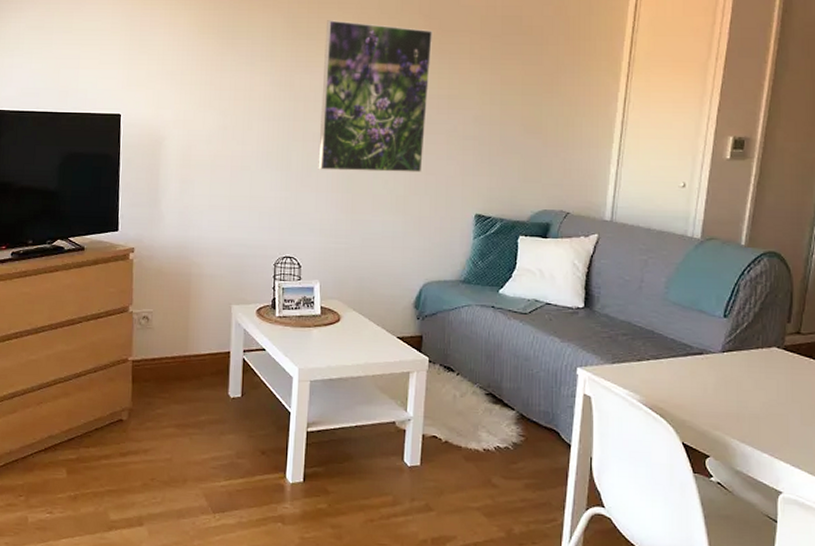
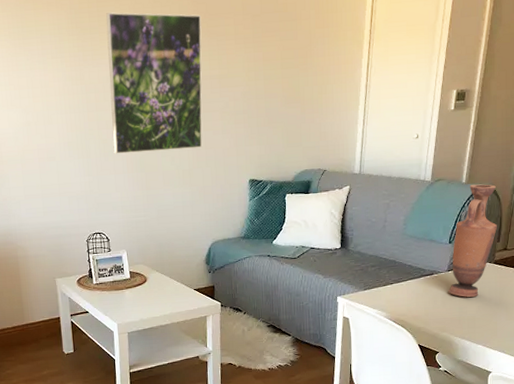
vase: none [723,249,787,389] -> present [449,184,497,297]

